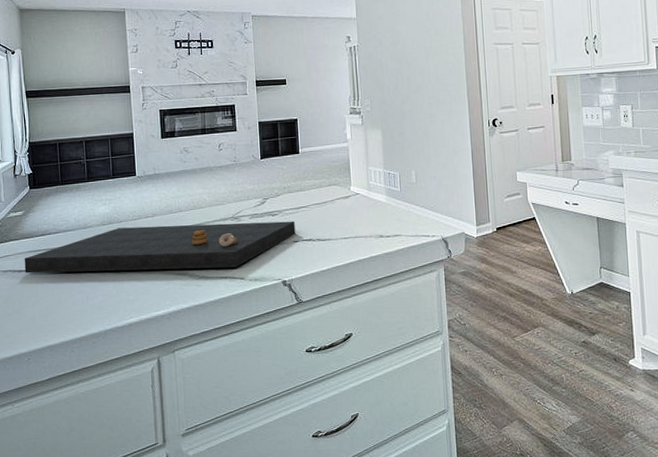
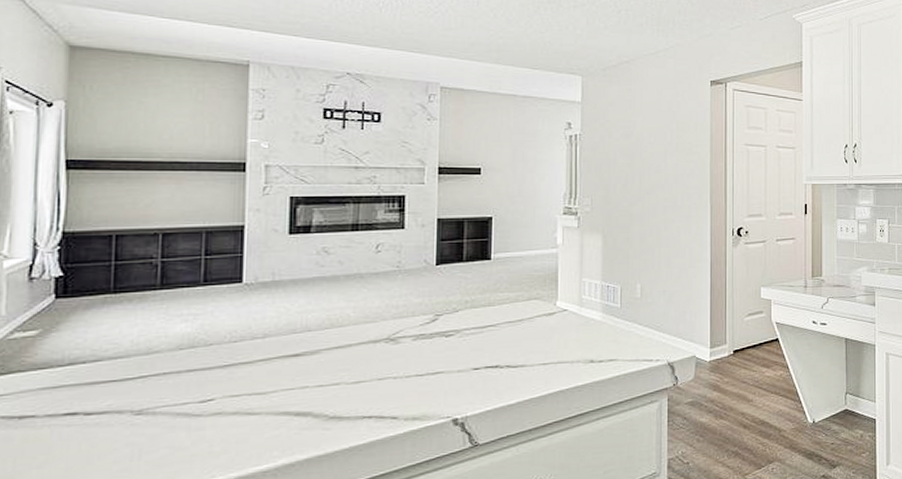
cutting board: present [24,221,296,274] -> none [30,343,477,421]

